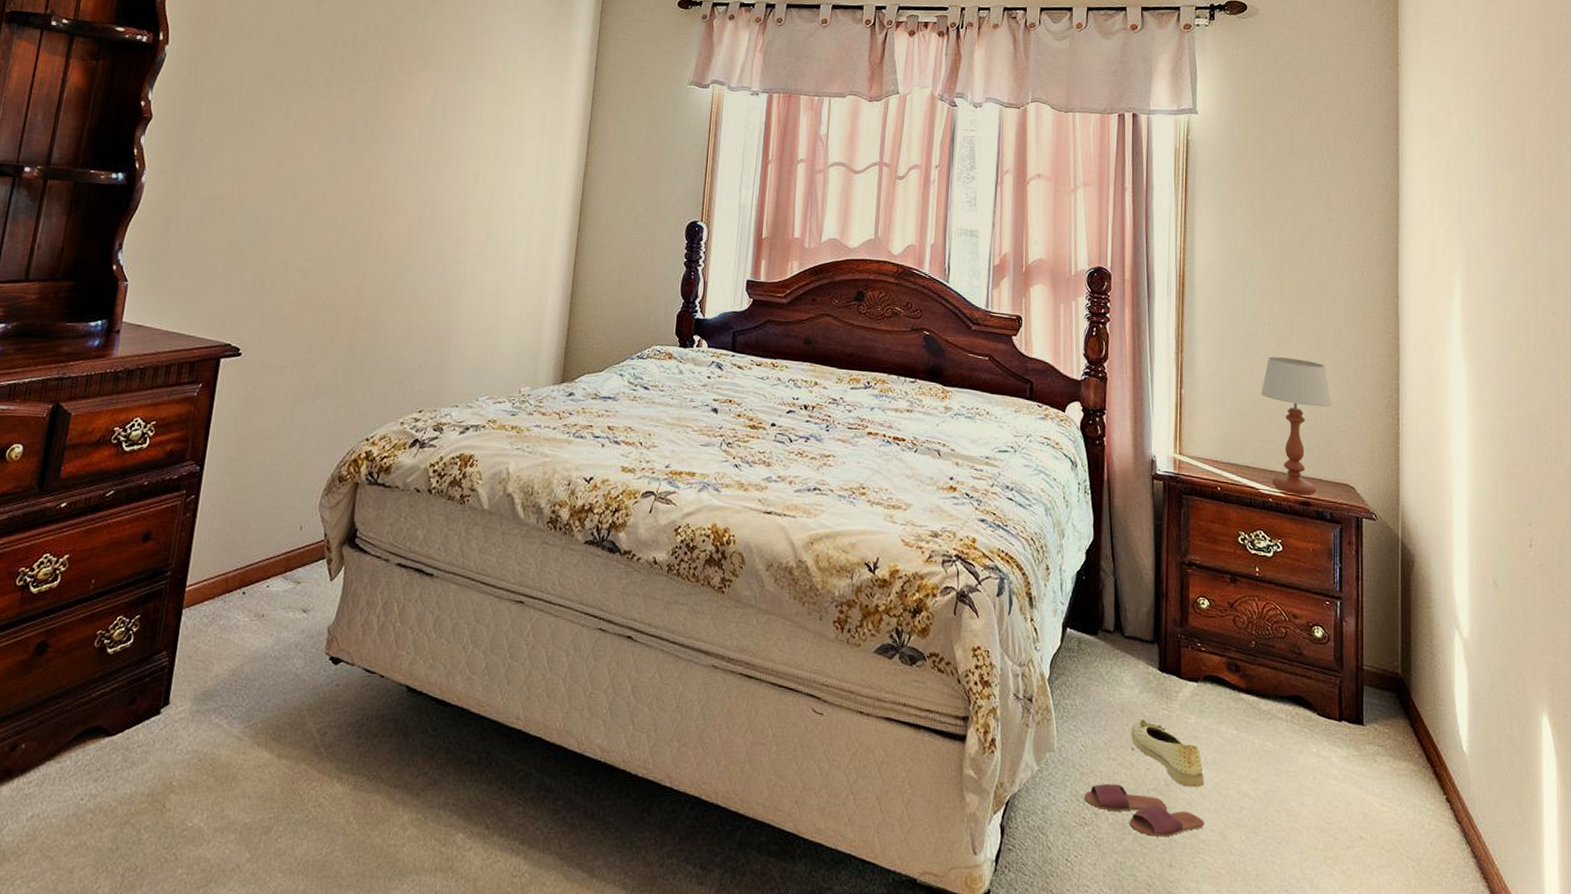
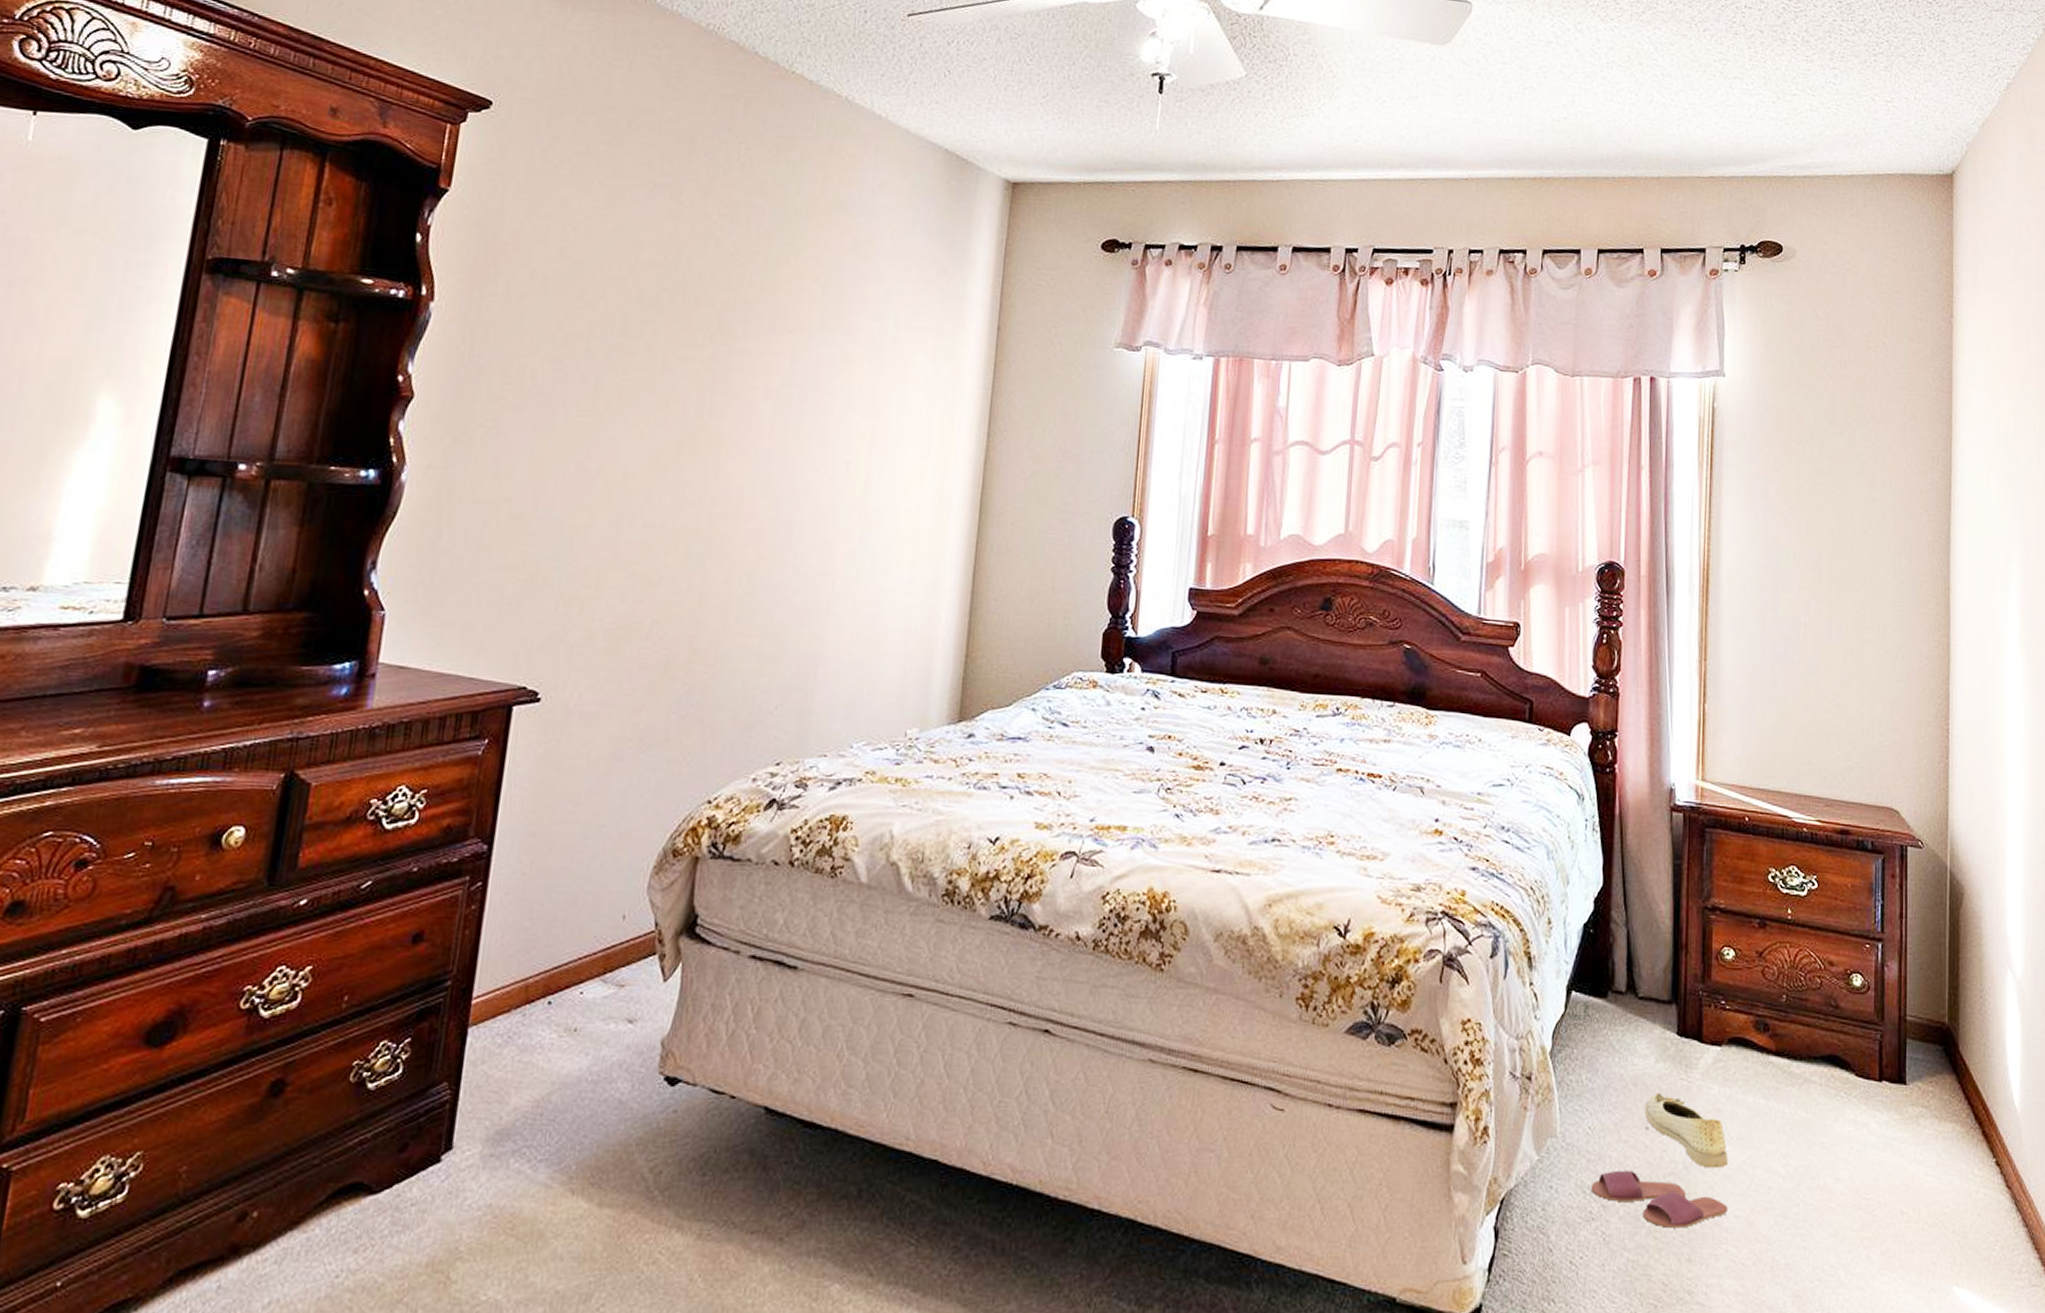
table lamp: present [1260,356,1331,497] -> none [1794,662,1874,824]

